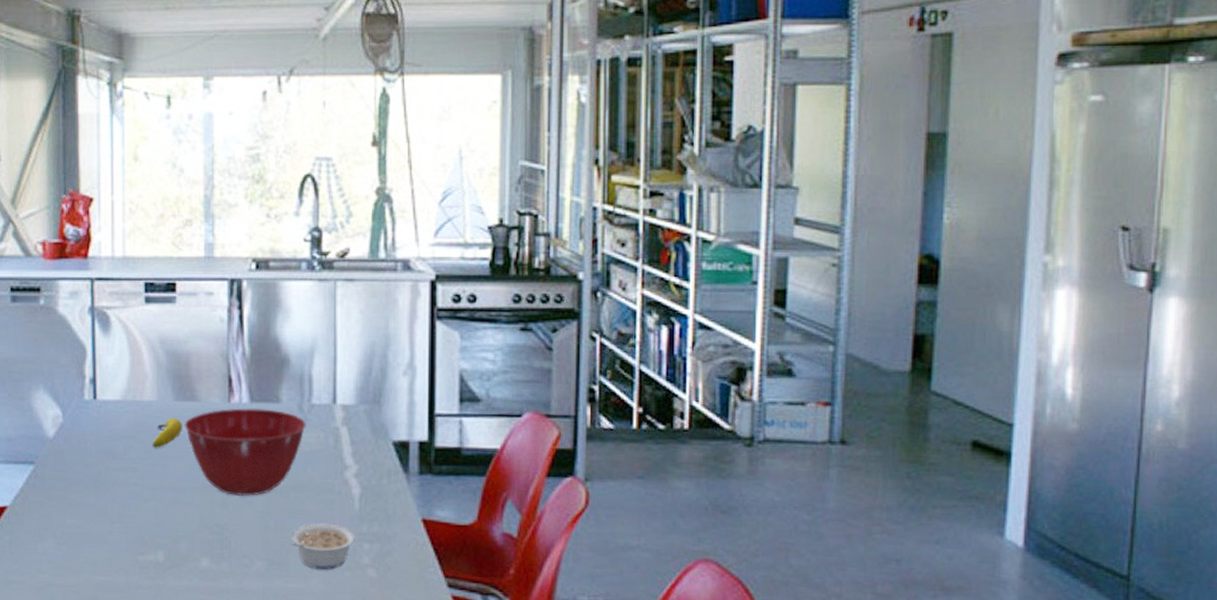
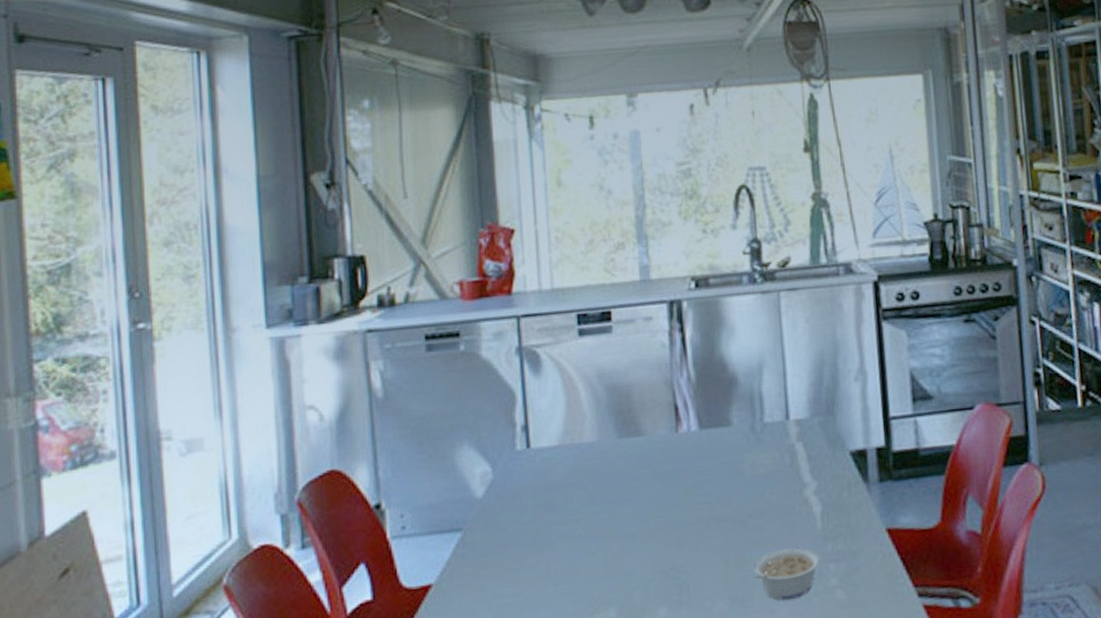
fruit: present [152,418,183,448] -> none [595,457,629,493]
mixing bowl: present [184,408,307,497] -> none [630,434,761,534]

